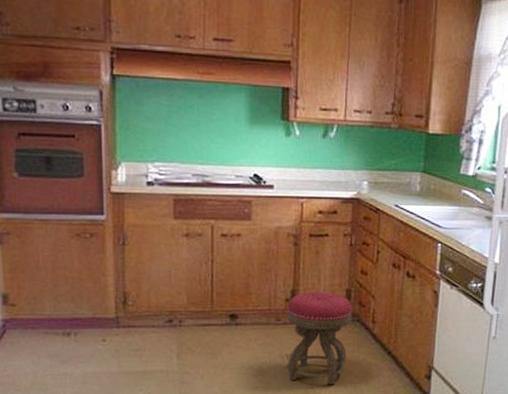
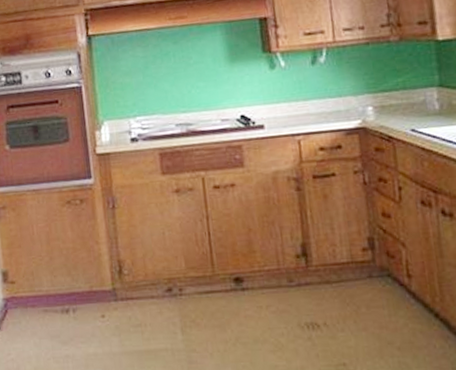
stool: present [287,292,352,385] -> none [299,243,382,360]

